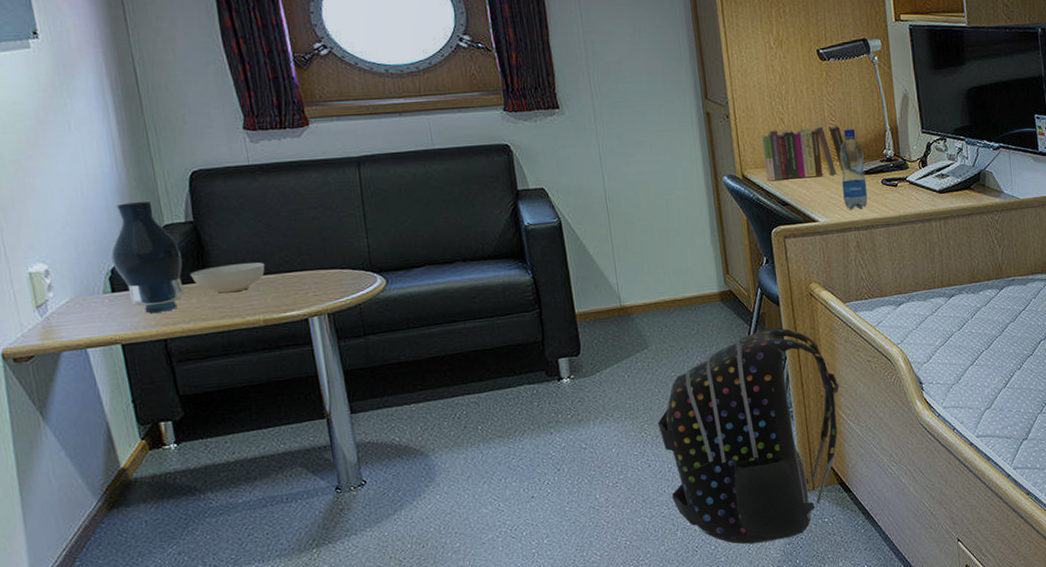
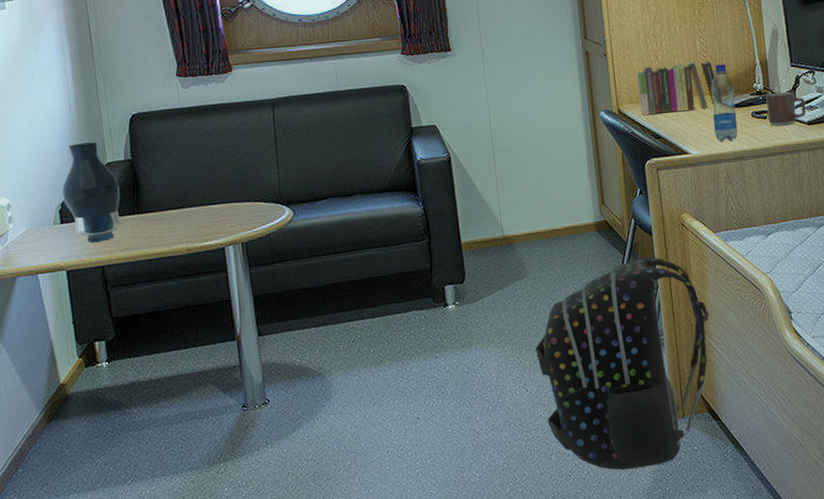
bowl: present [189,262,265,294] -> none [126,196,190,225]
mug: none [896,159,938,194] -> present [766,92,807,126]

